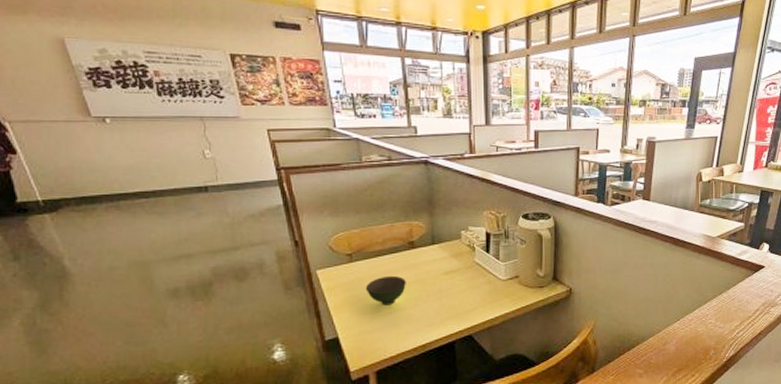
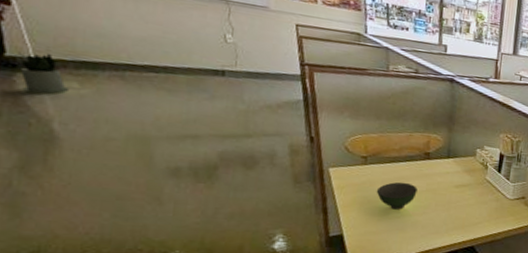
planter: none [25,193,75,234] -> present [14,52,70,94]

